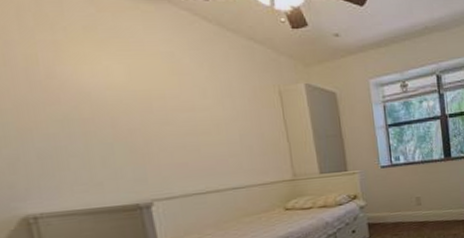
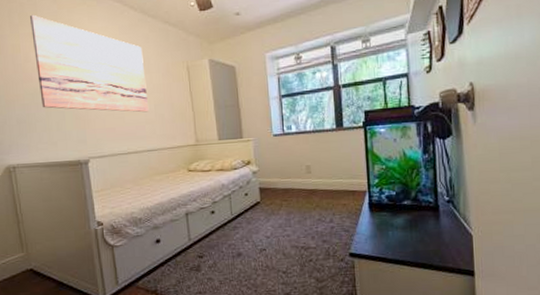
wall art: none [51,16,233,144] -> present [29,14,149,113]

